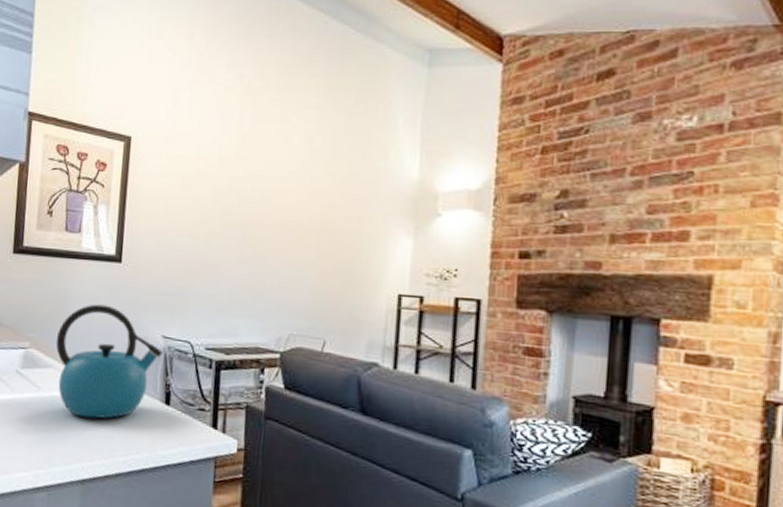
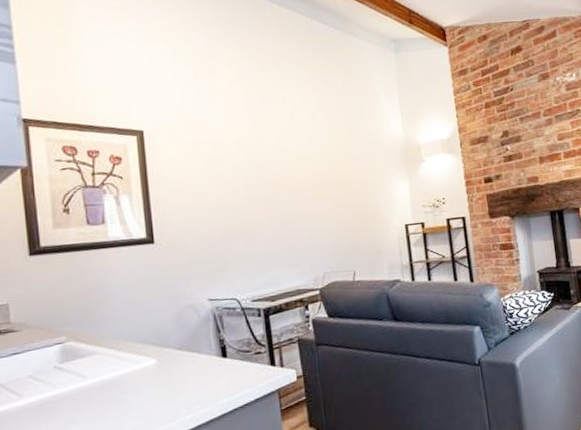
kettle: present [56,304,163,419] -> none [95,283,211,392]

